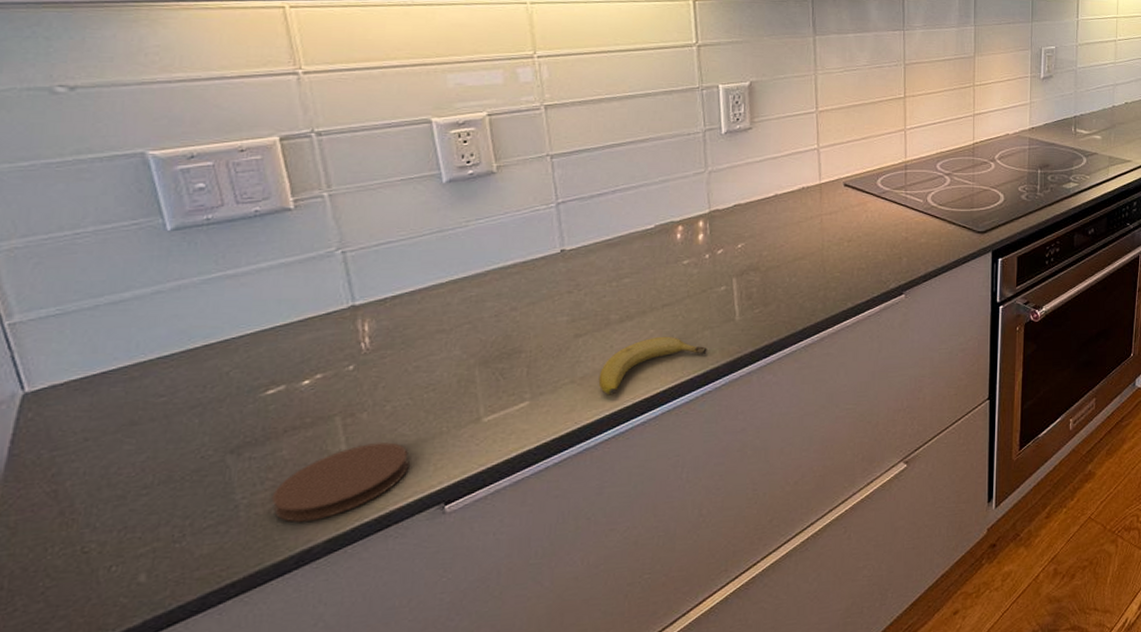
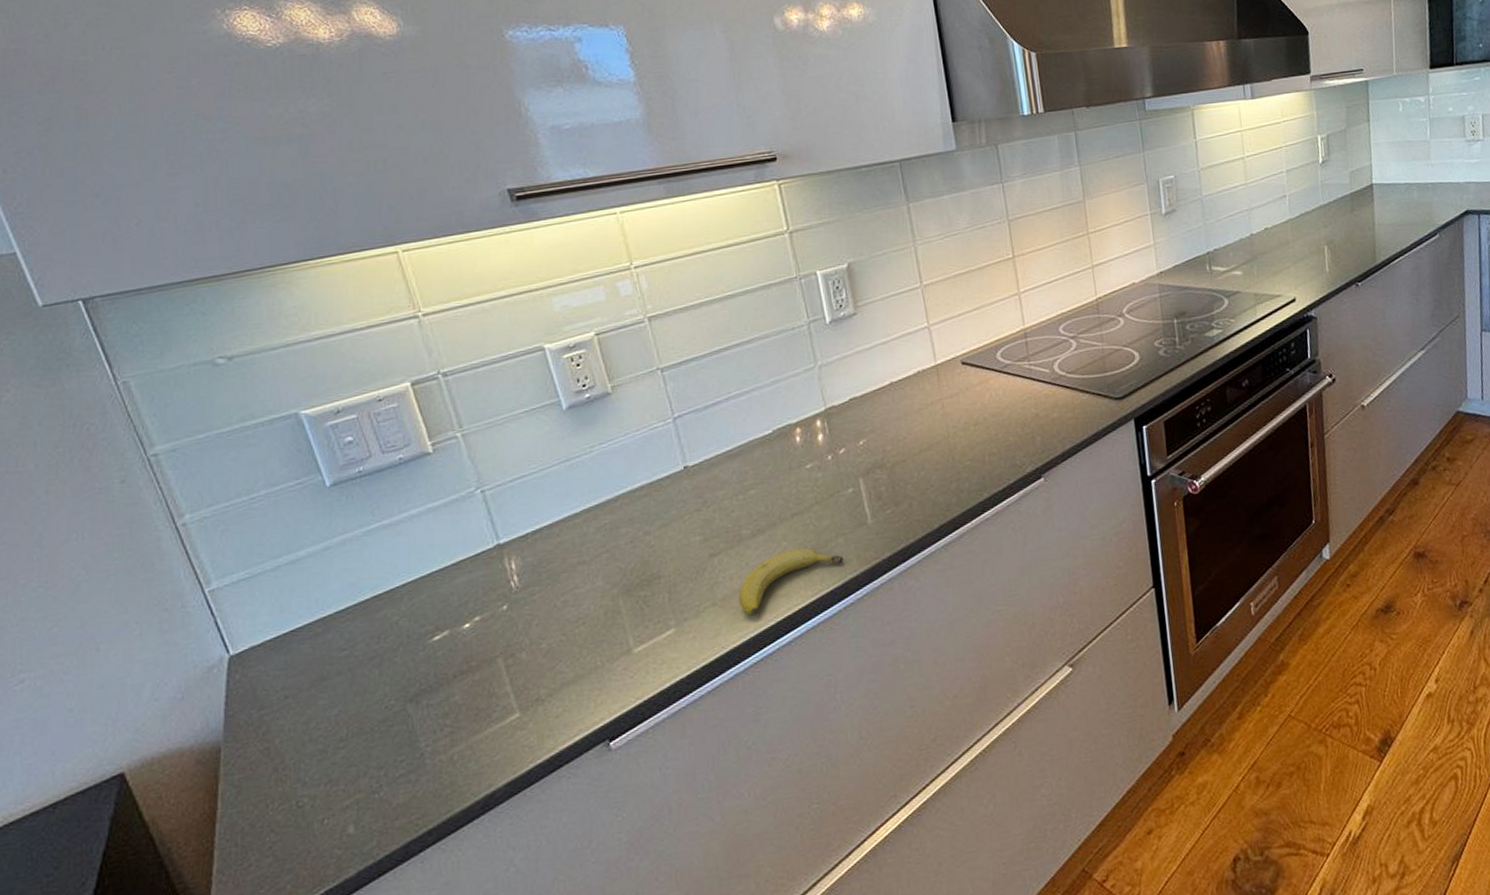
coaster: present [271,441,410,522] -> none [452,680,571,768]

